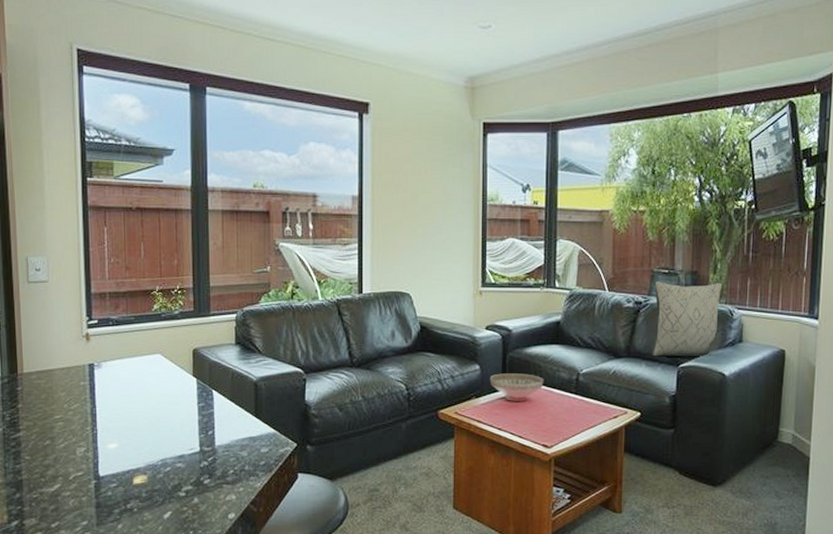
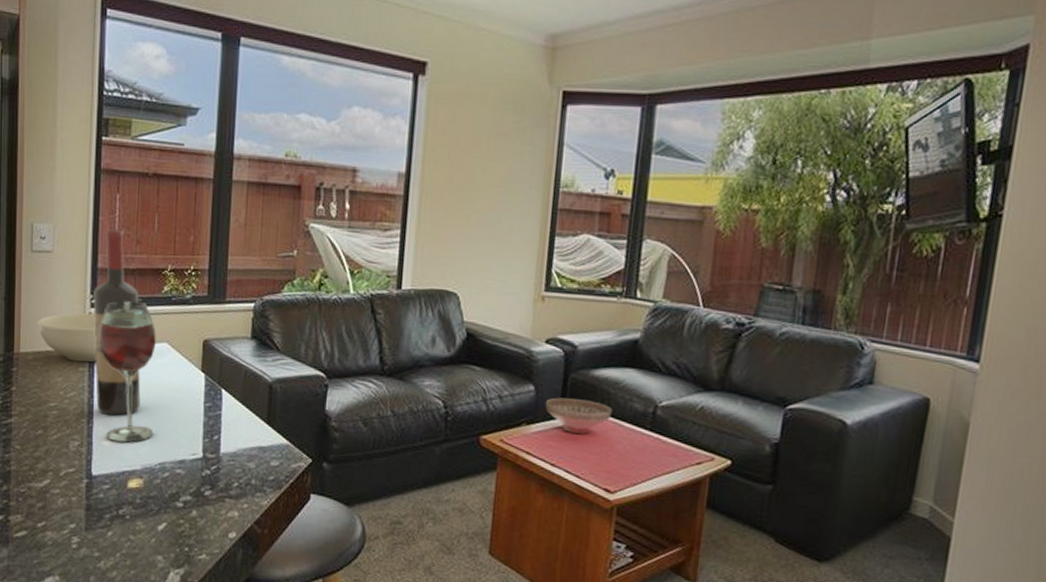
bowl: none [38,333,96,377] -> present [37,313,97,362]
wine bottle: none [89,259,140,421] -> present [93,229,141,415]
wineglass: none [96,320,154,444] -> present [98,301,156,443]
pillow: present [652,281,723,357] -> none [752,299,854,398]

